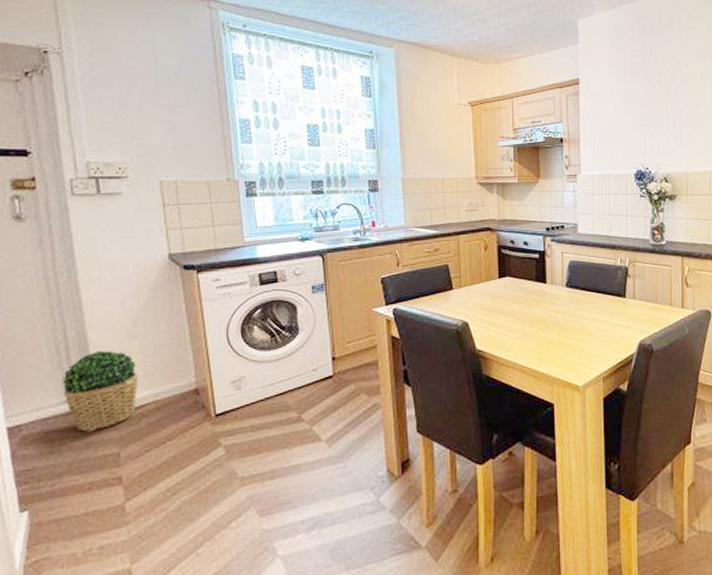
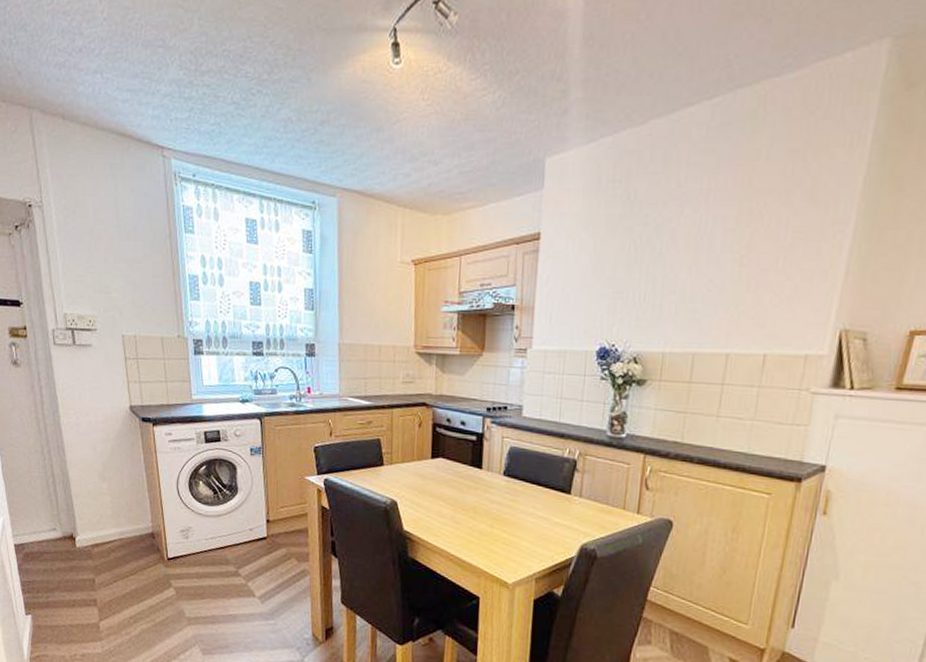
potted plant: present [61,351,139,432] -> none [51,488,108,558]

